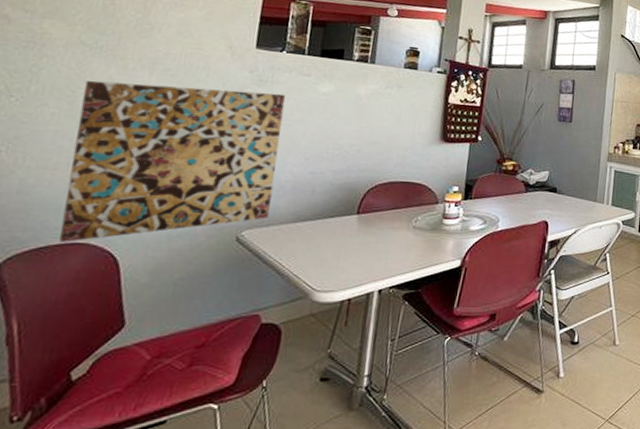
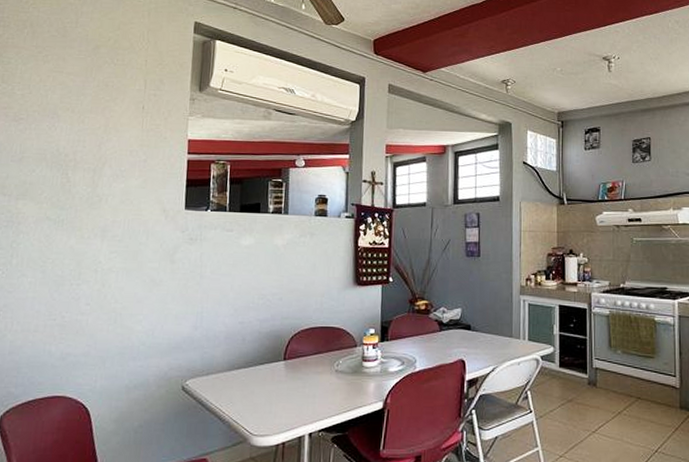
wall art: present [59,80,286,242] -> none [43,250,214,396]

